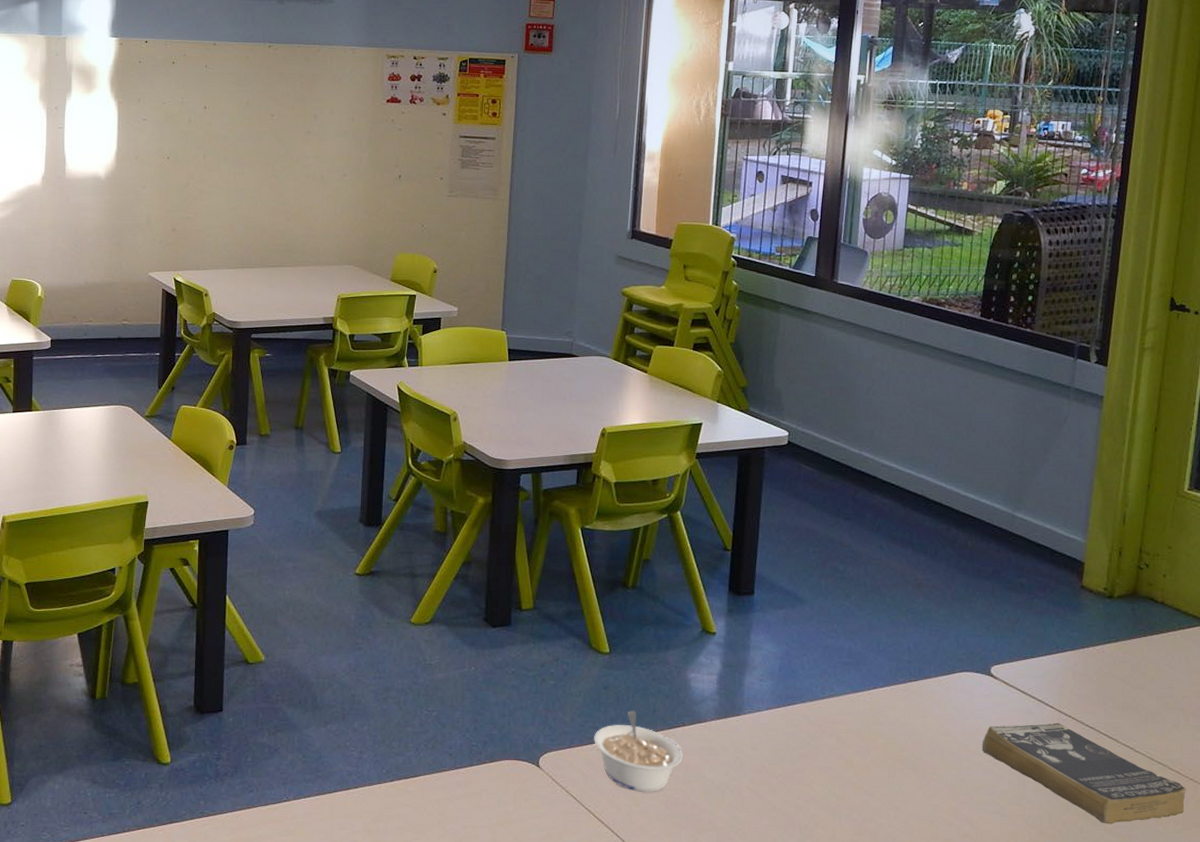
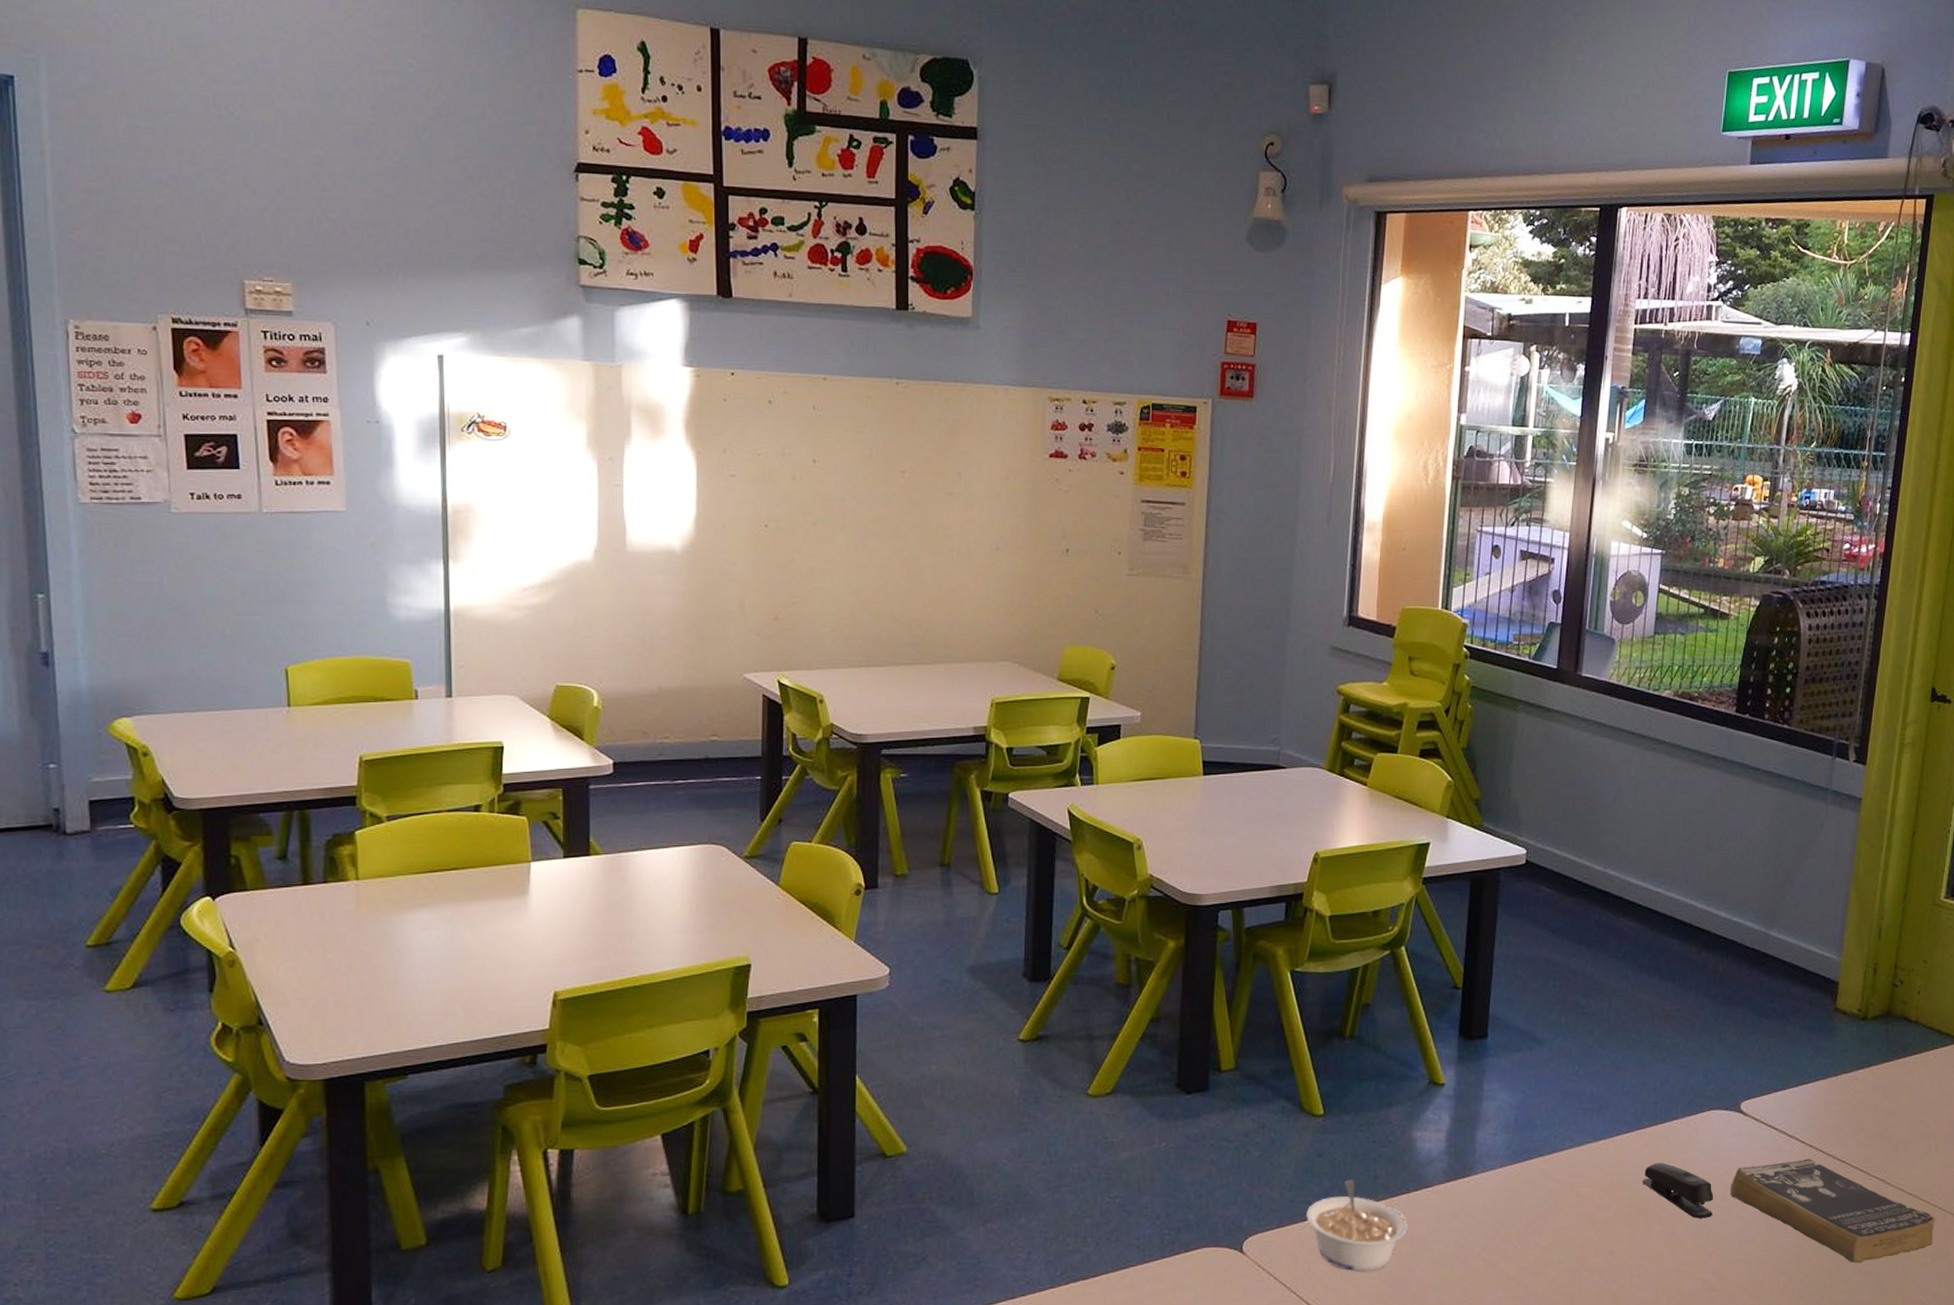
stapler: none [898,716,966,770] -> present [1642,1162,1714,1219]

